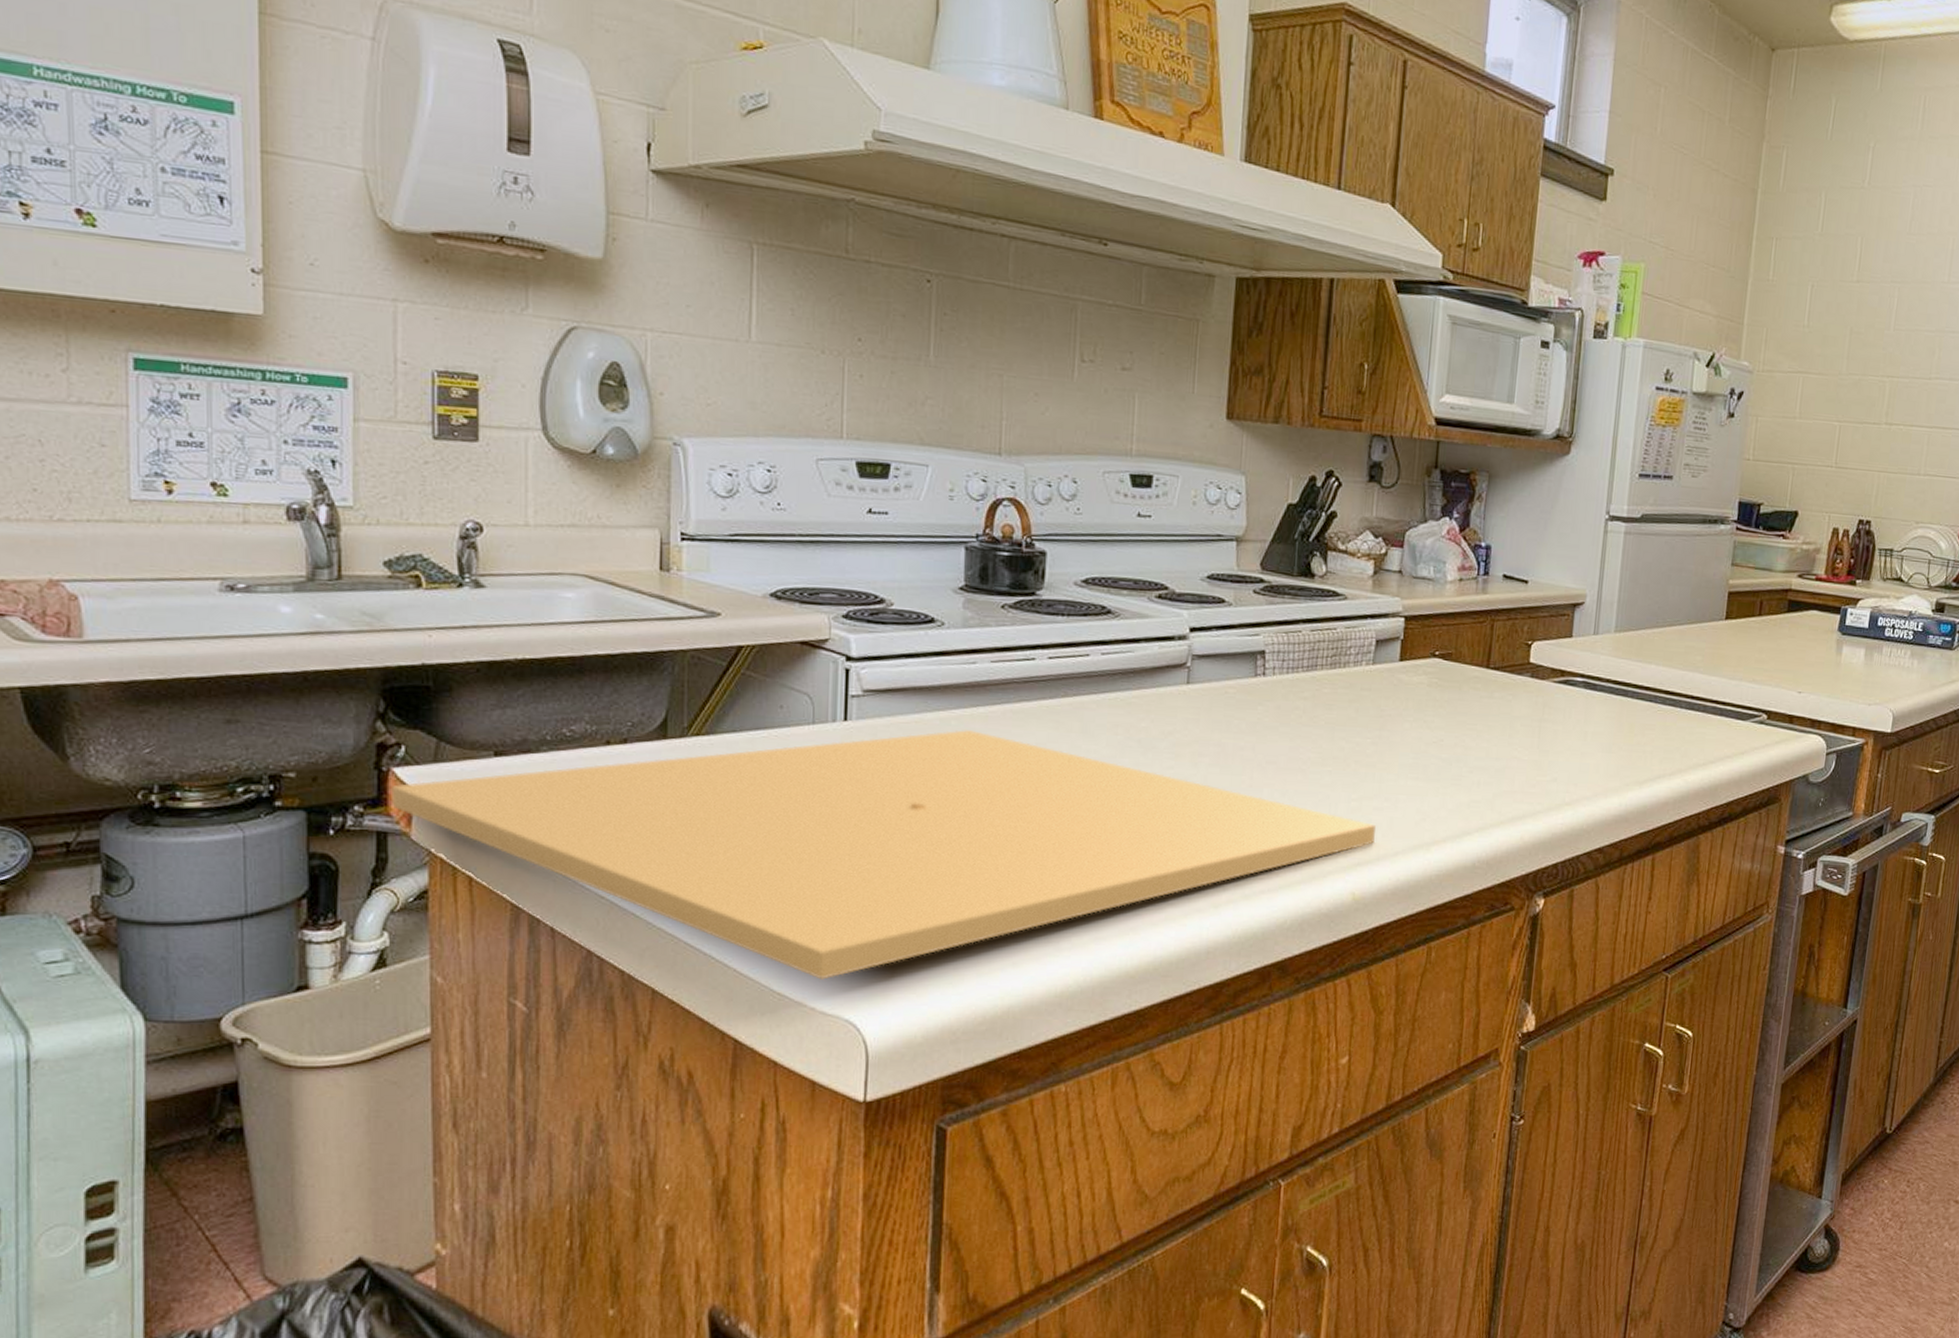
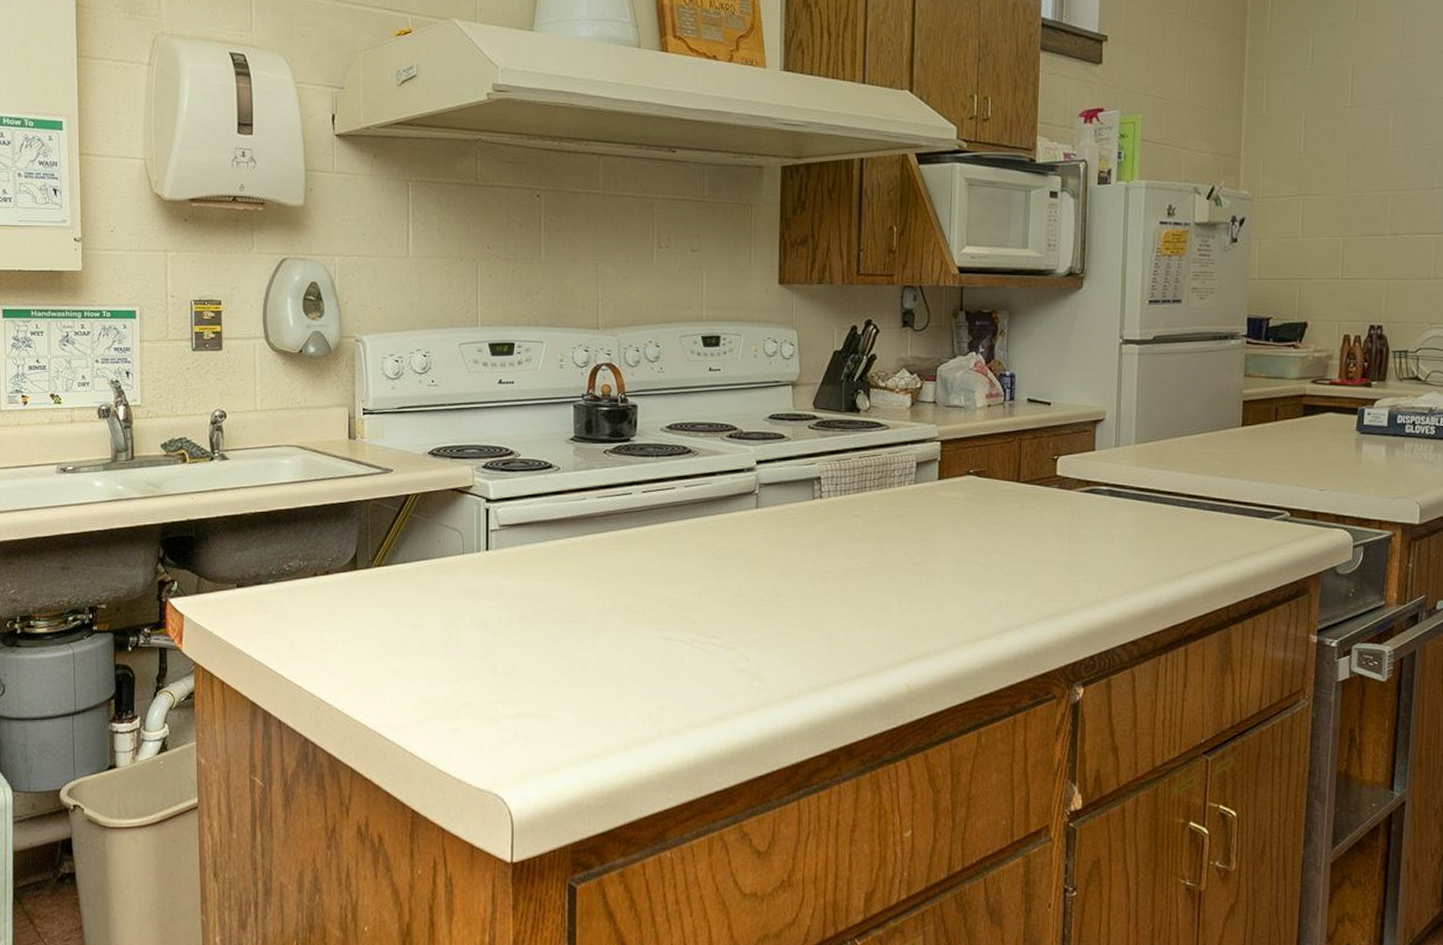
cutting board: present [390,730,1377,980] -> none [168,554,926,761]

